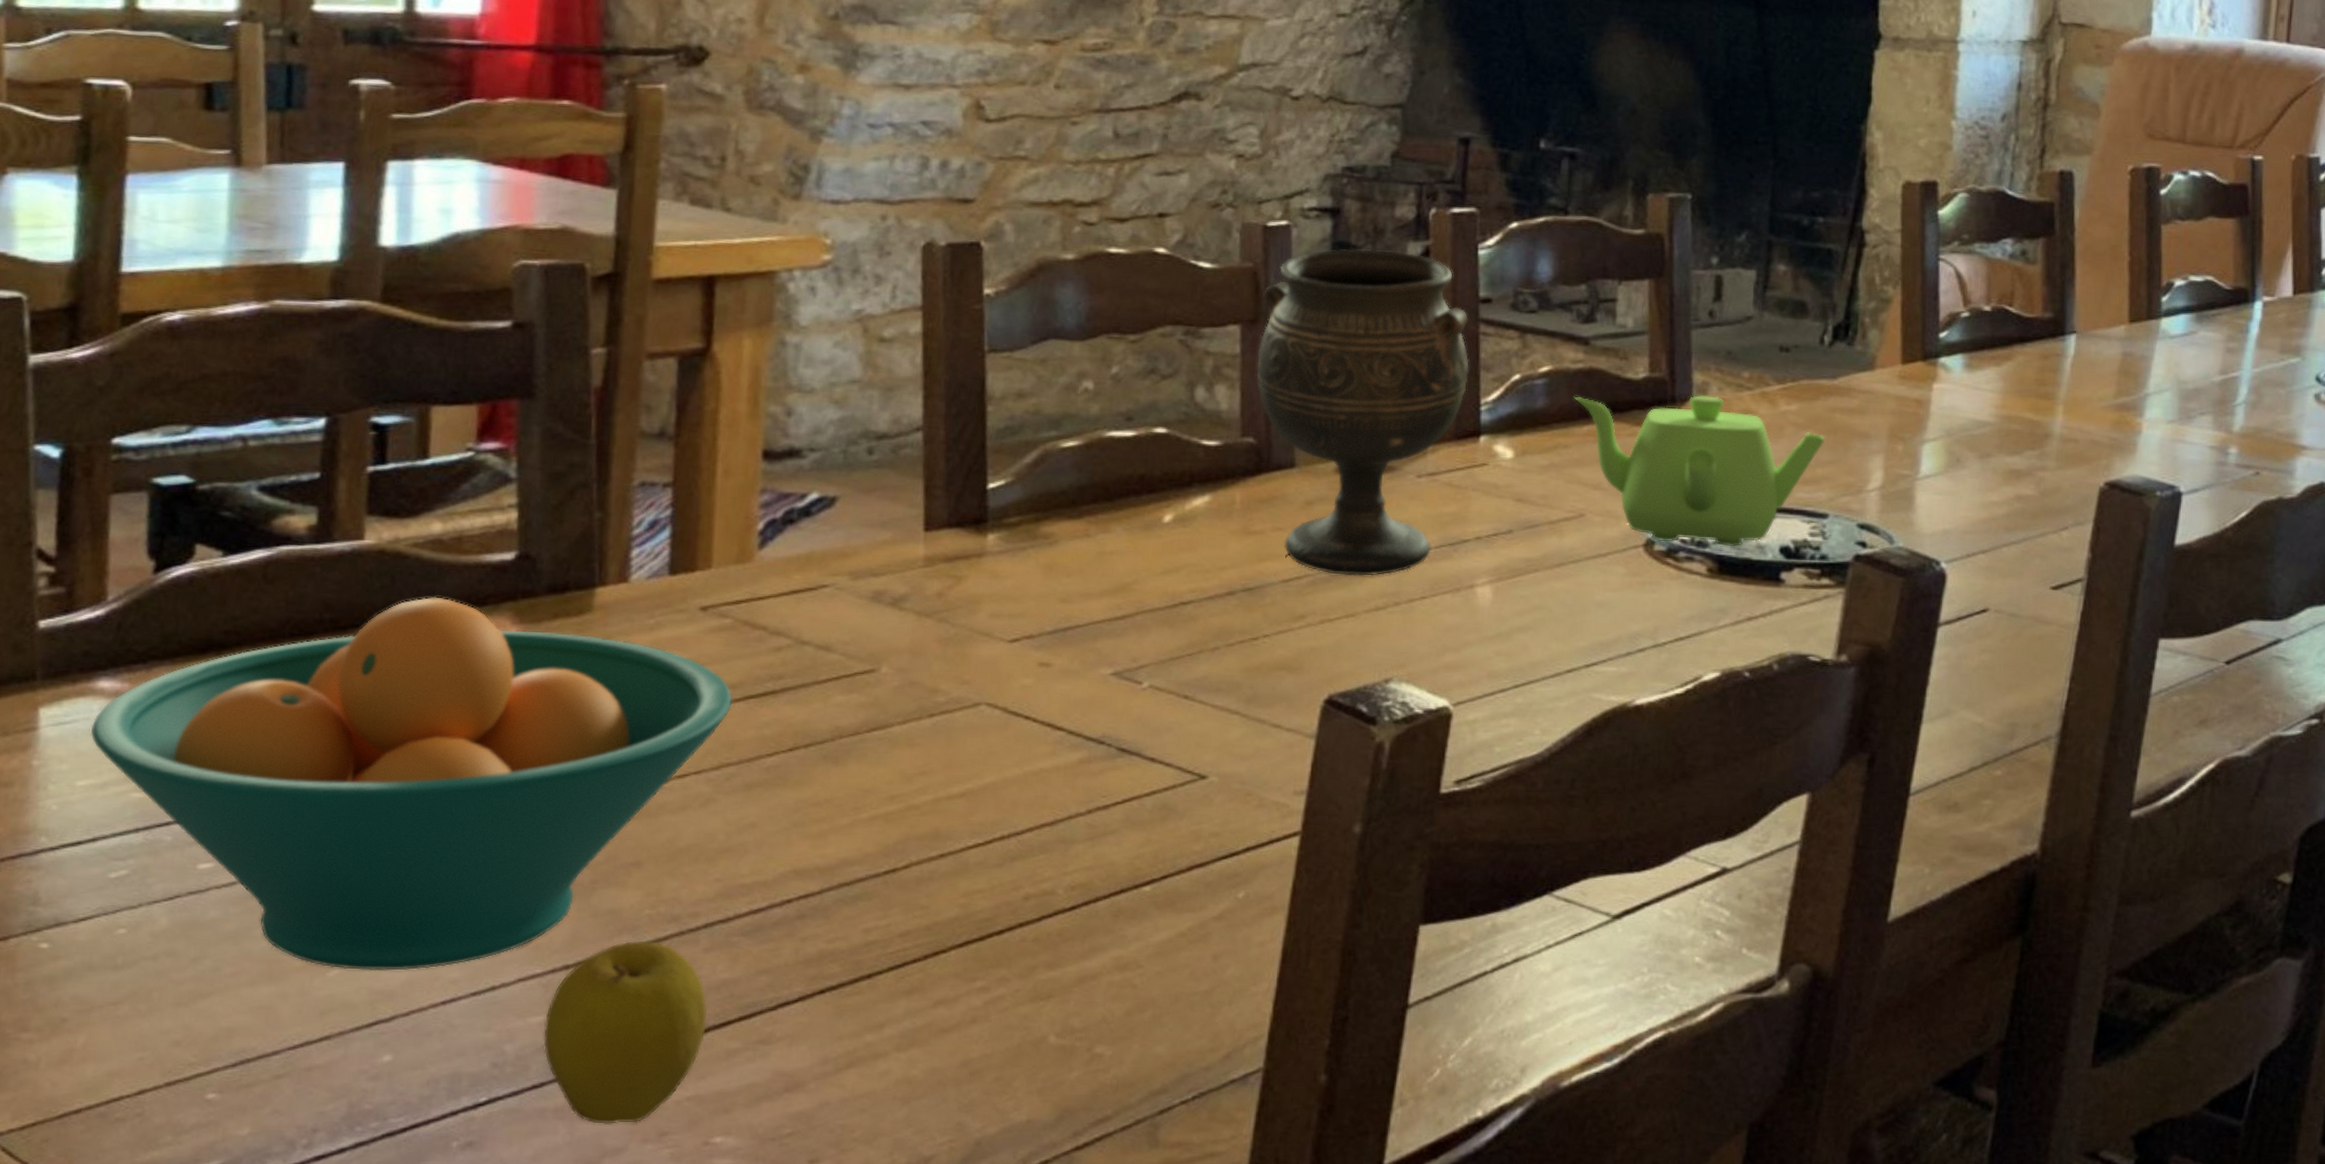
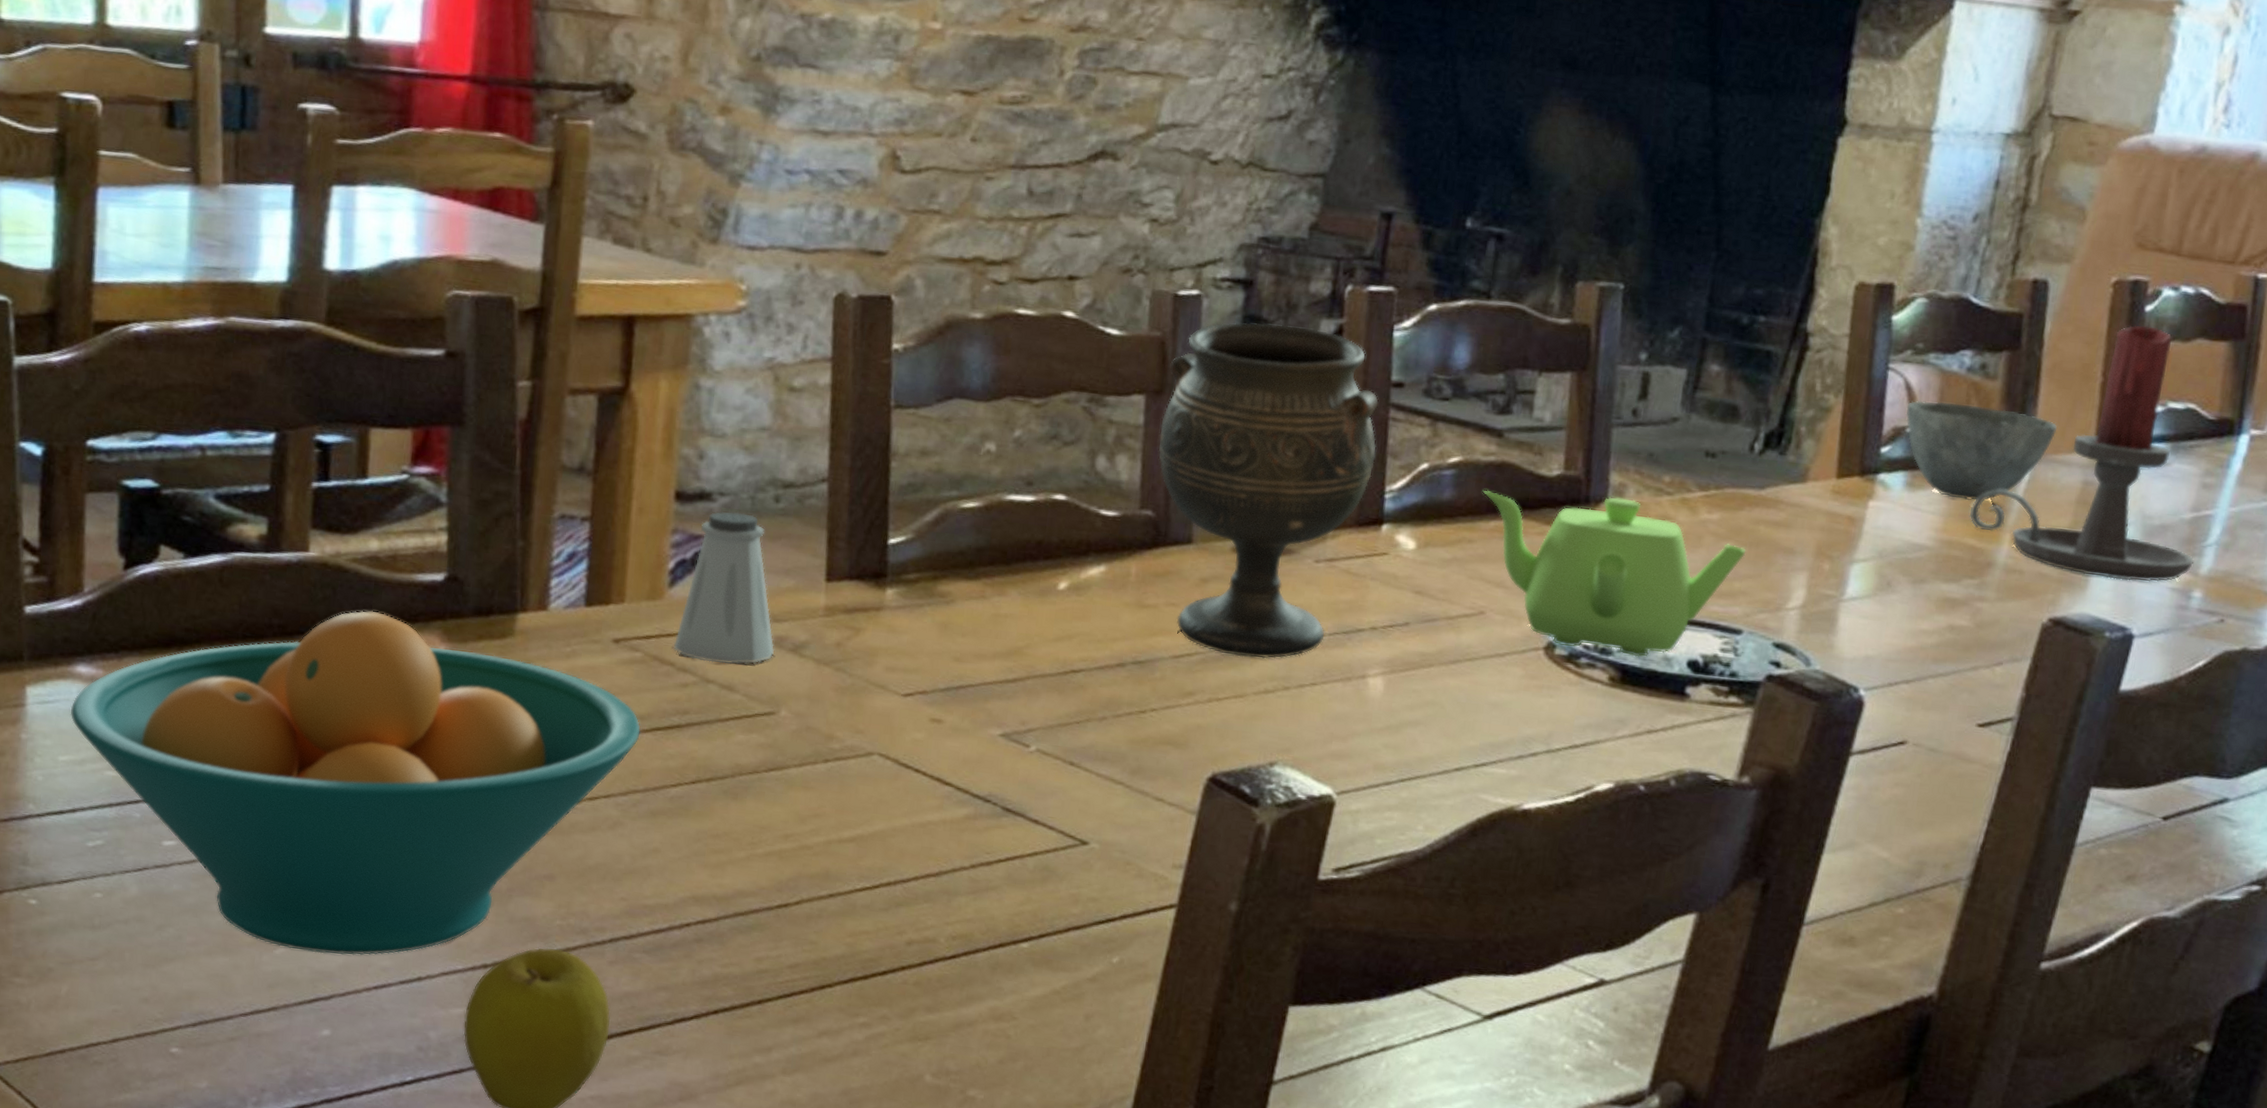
saltshaker: none [765,467,873,624] -> present [673,511,775,664]
bowl: none [1958,287,2095,378] -> present [1905,400,2058,501]
candle holder: none [2024,207,2228,442] -> present [1969,325,2195,582]

